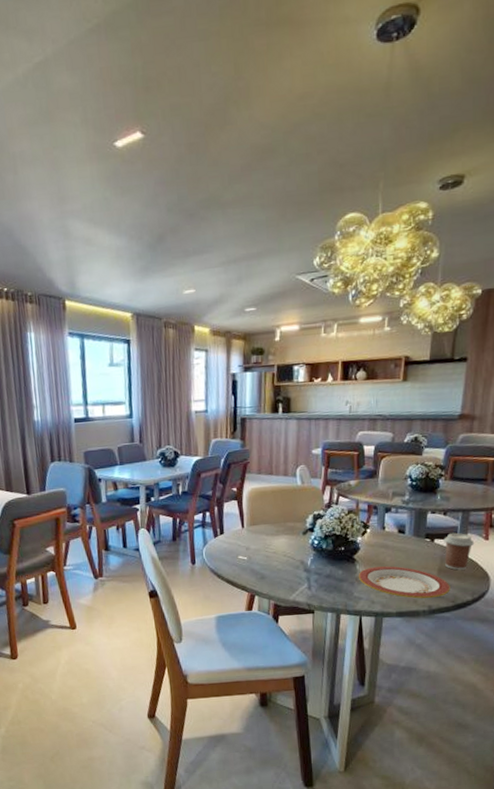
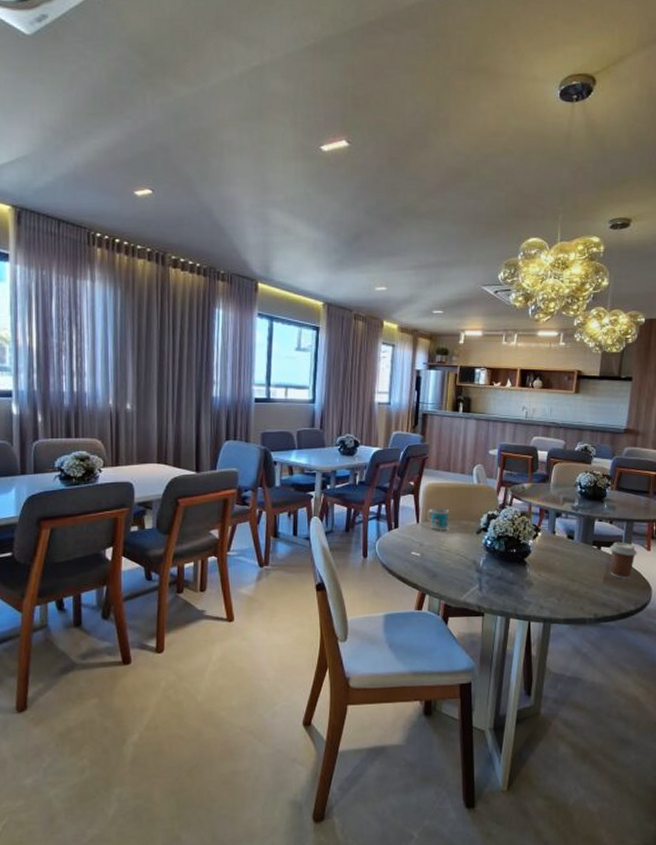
mug: none [251,511,275,534] -> present [427,507,450,531]
plate: present [358,566,450,599] -> none [528,571,615,606]

